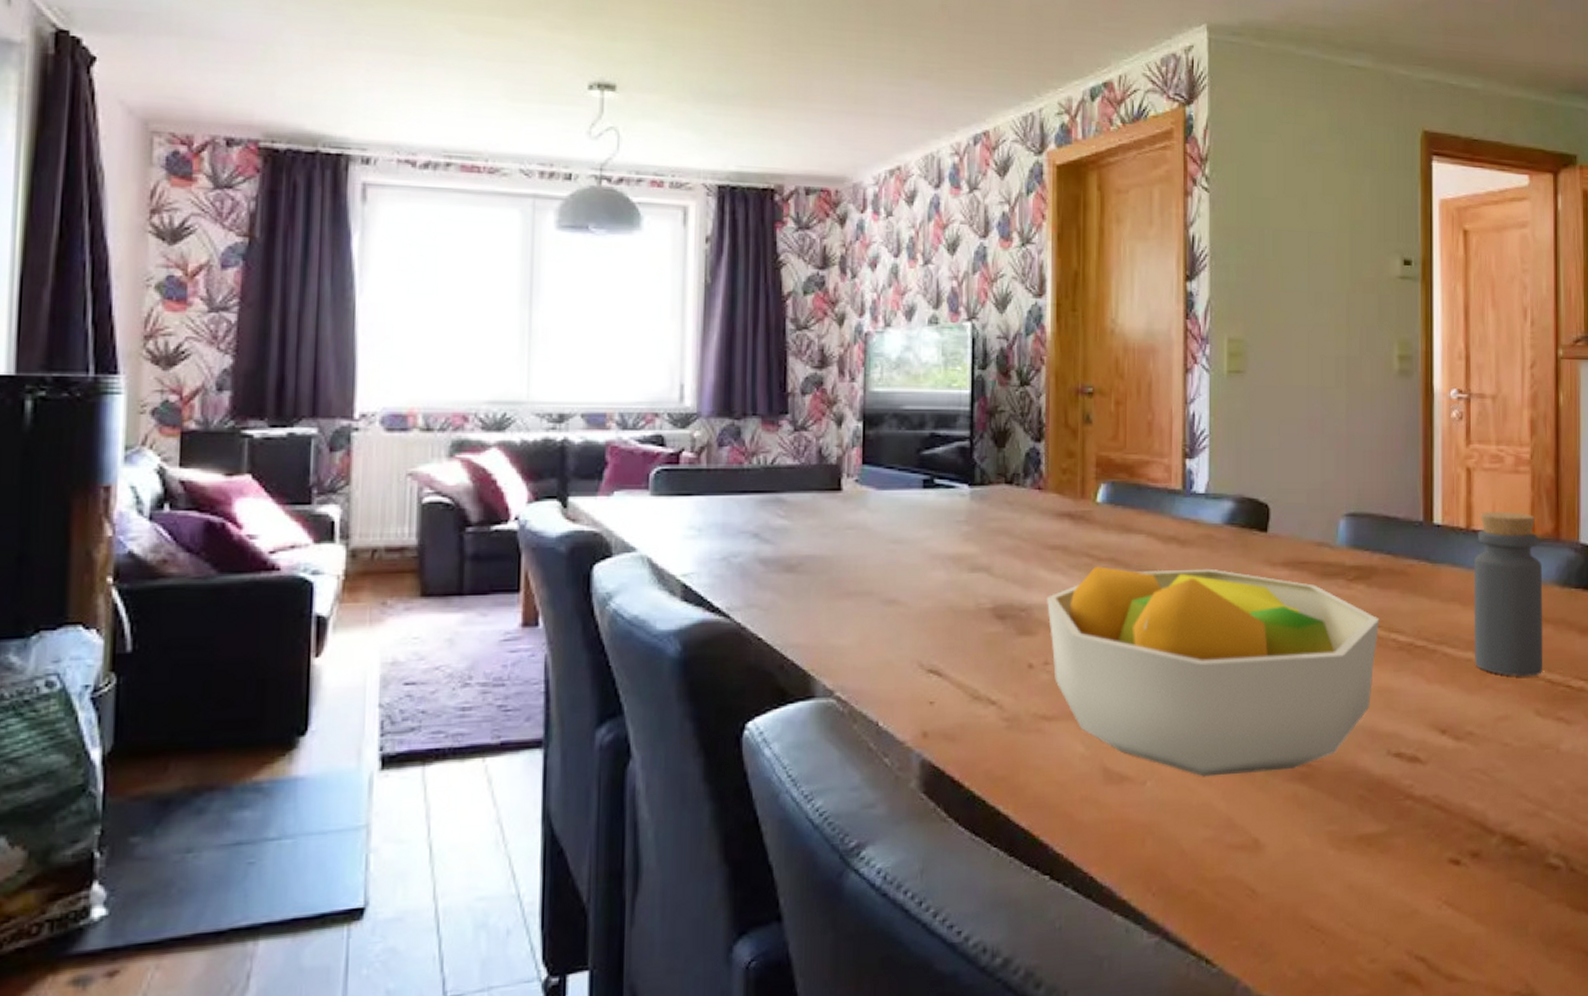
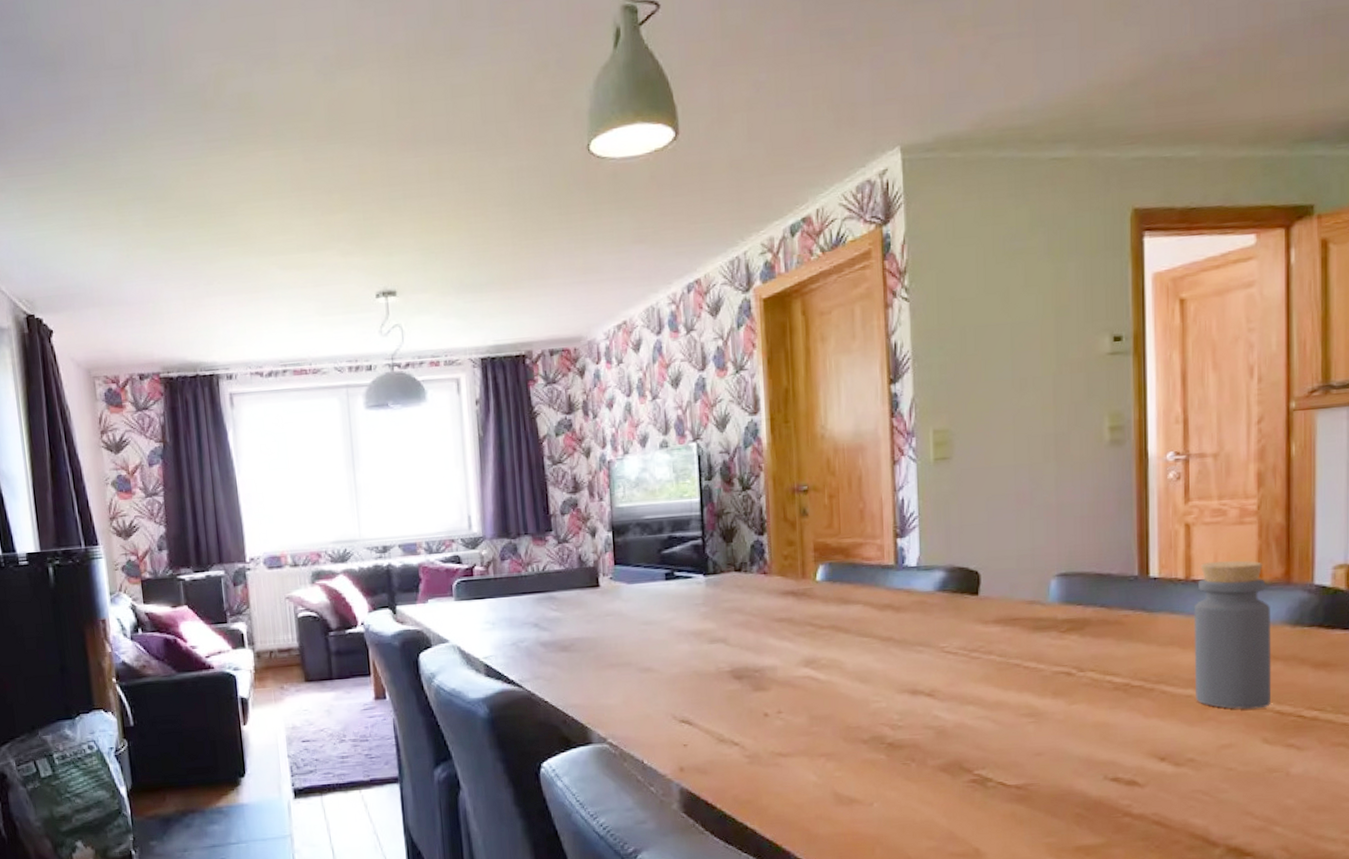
fruit bowl: present [1047,566,1380,777] -> none [777,629,1094,799]

